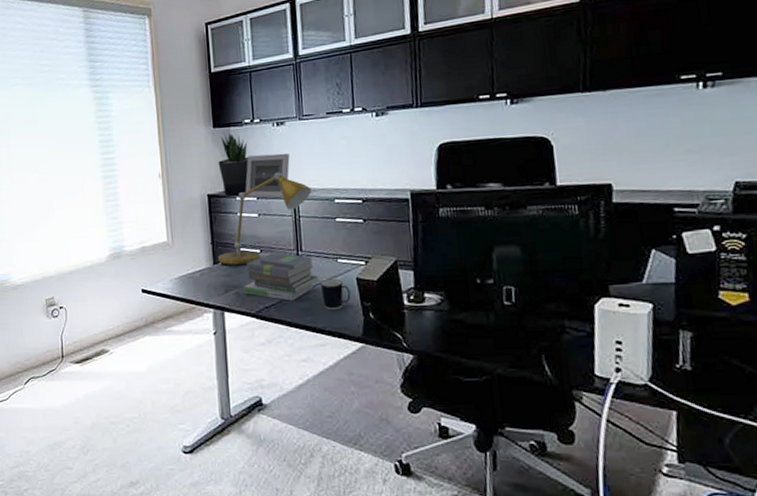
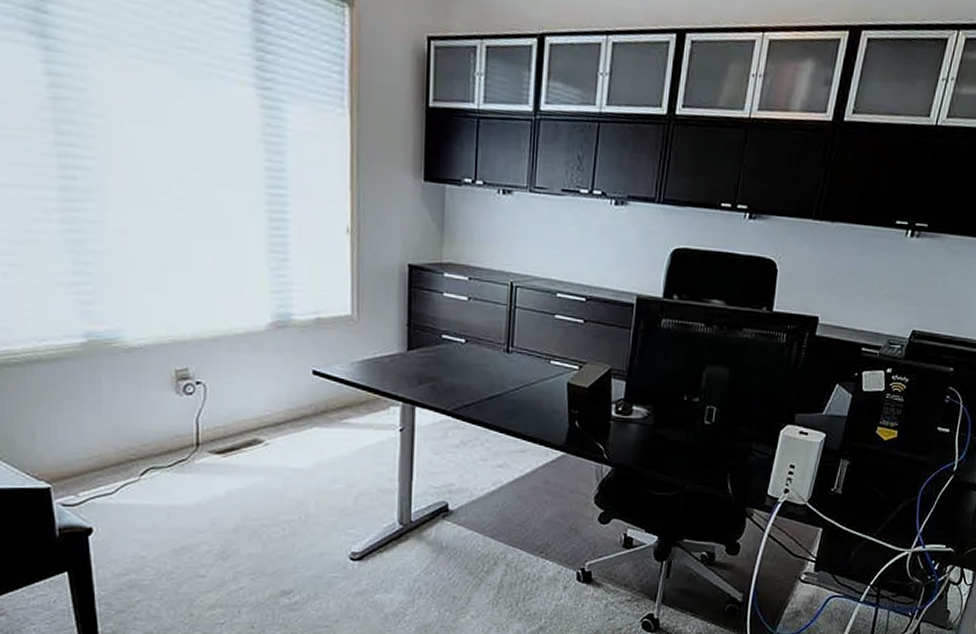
desk lamp: present [216,172,312,265] -> none [411,250,533,354]
planter: present [218,131,249,196] -> none [426,188,466,271]
books: present [243,252,318,301] -> none [440,345,527,401]
picture frame: present [245,153,290,198] -> none [455,224,513,281]
mug: present [320,278,351,311] -> none [527,380,559,416]

